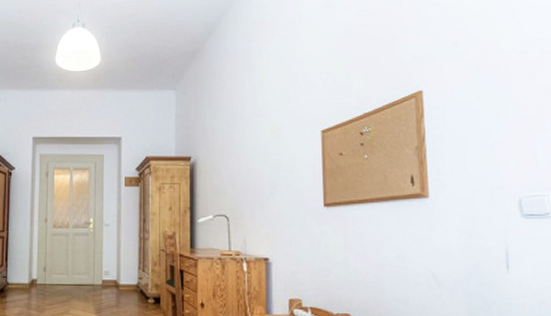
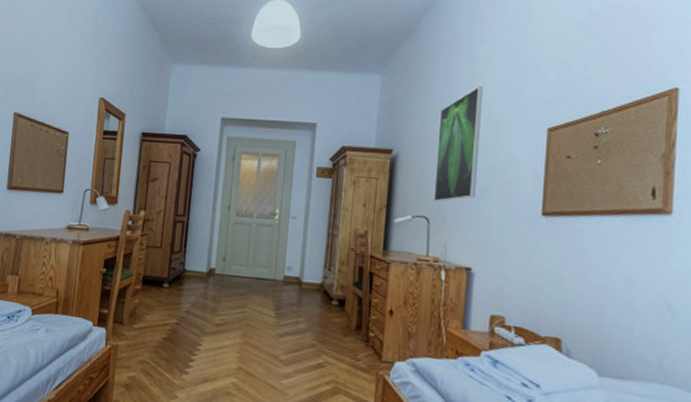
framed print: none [229,97,266,200] -> present [433,86,484,202]

